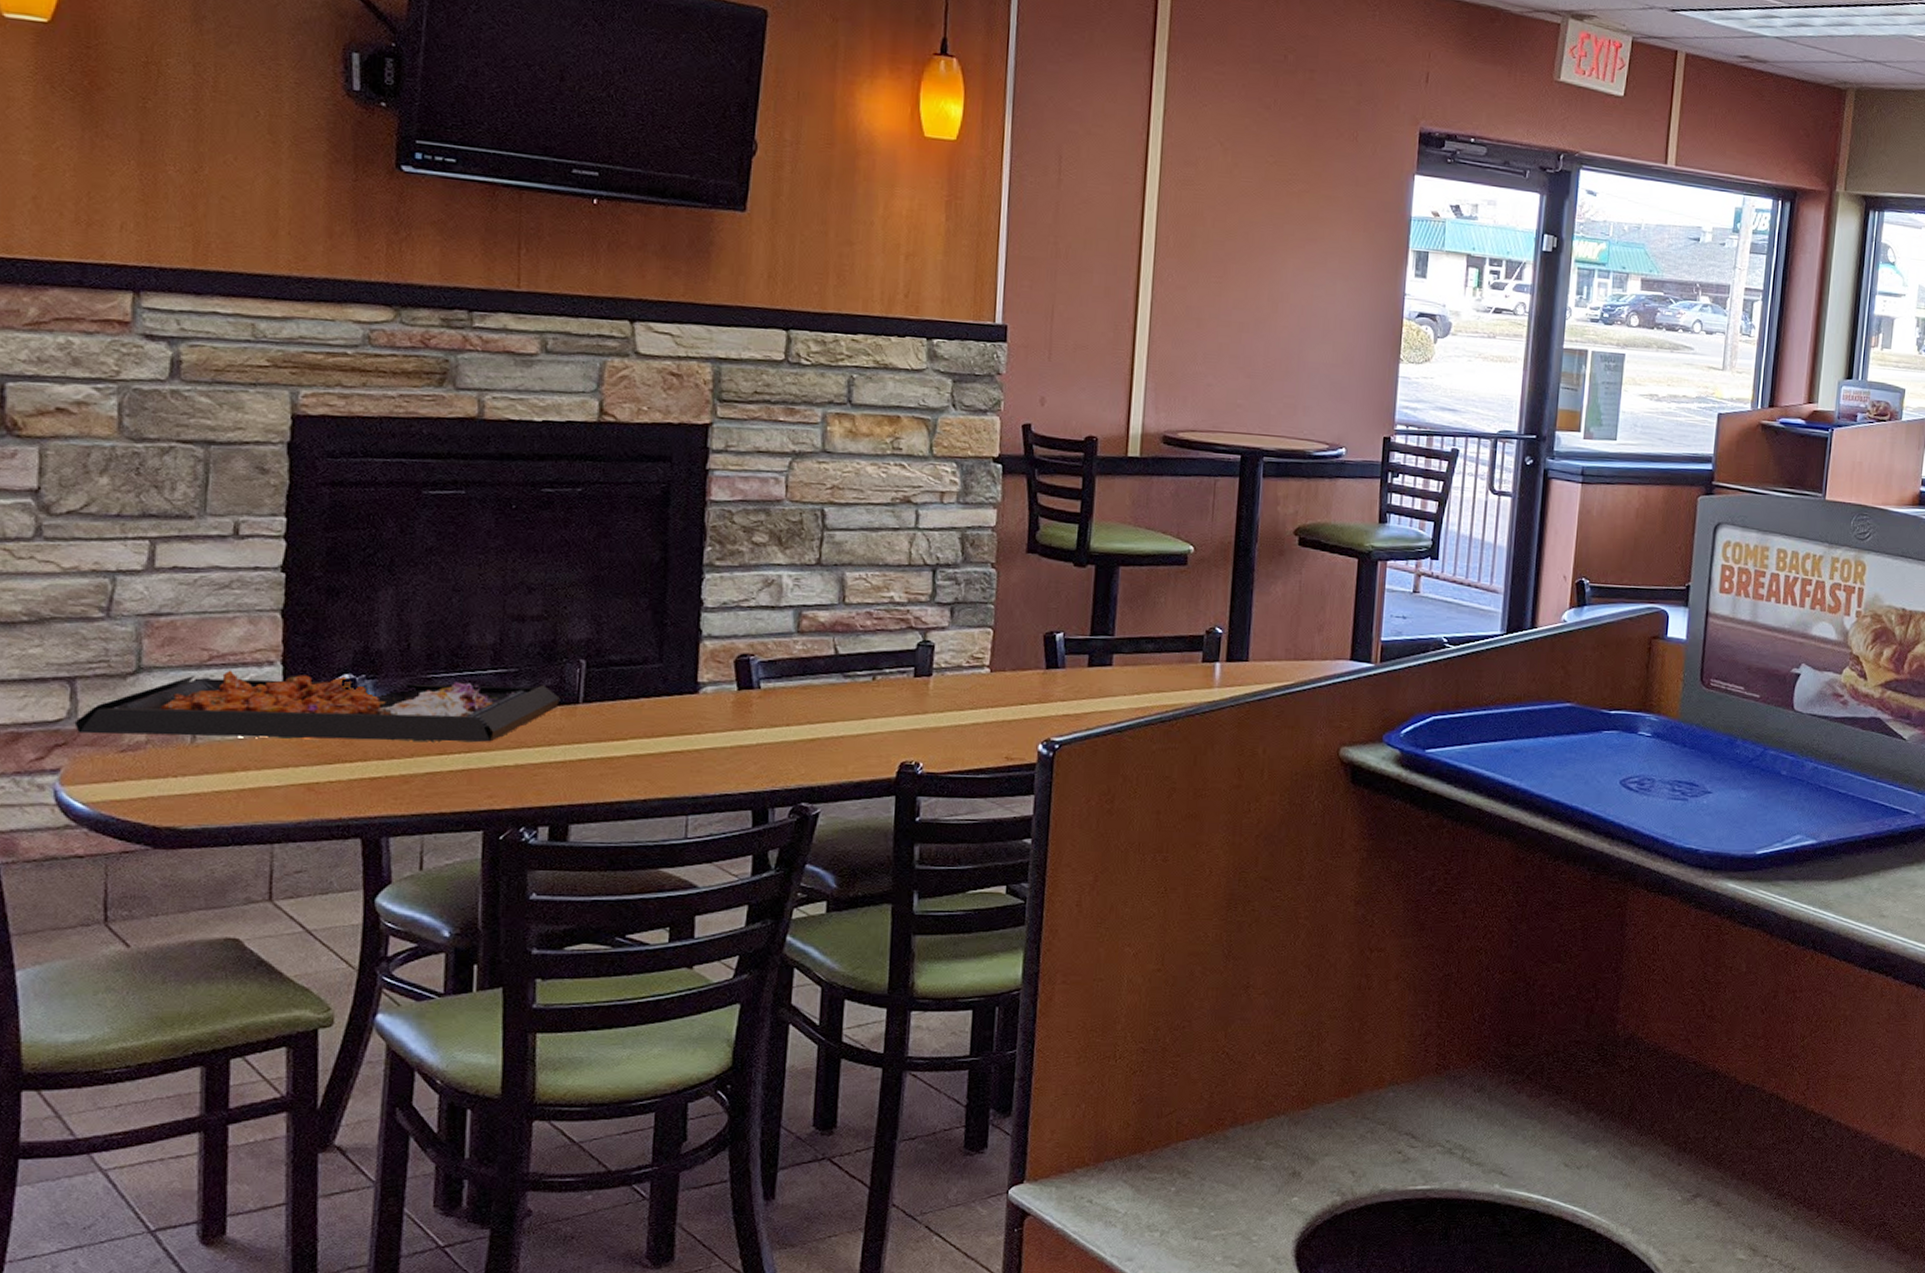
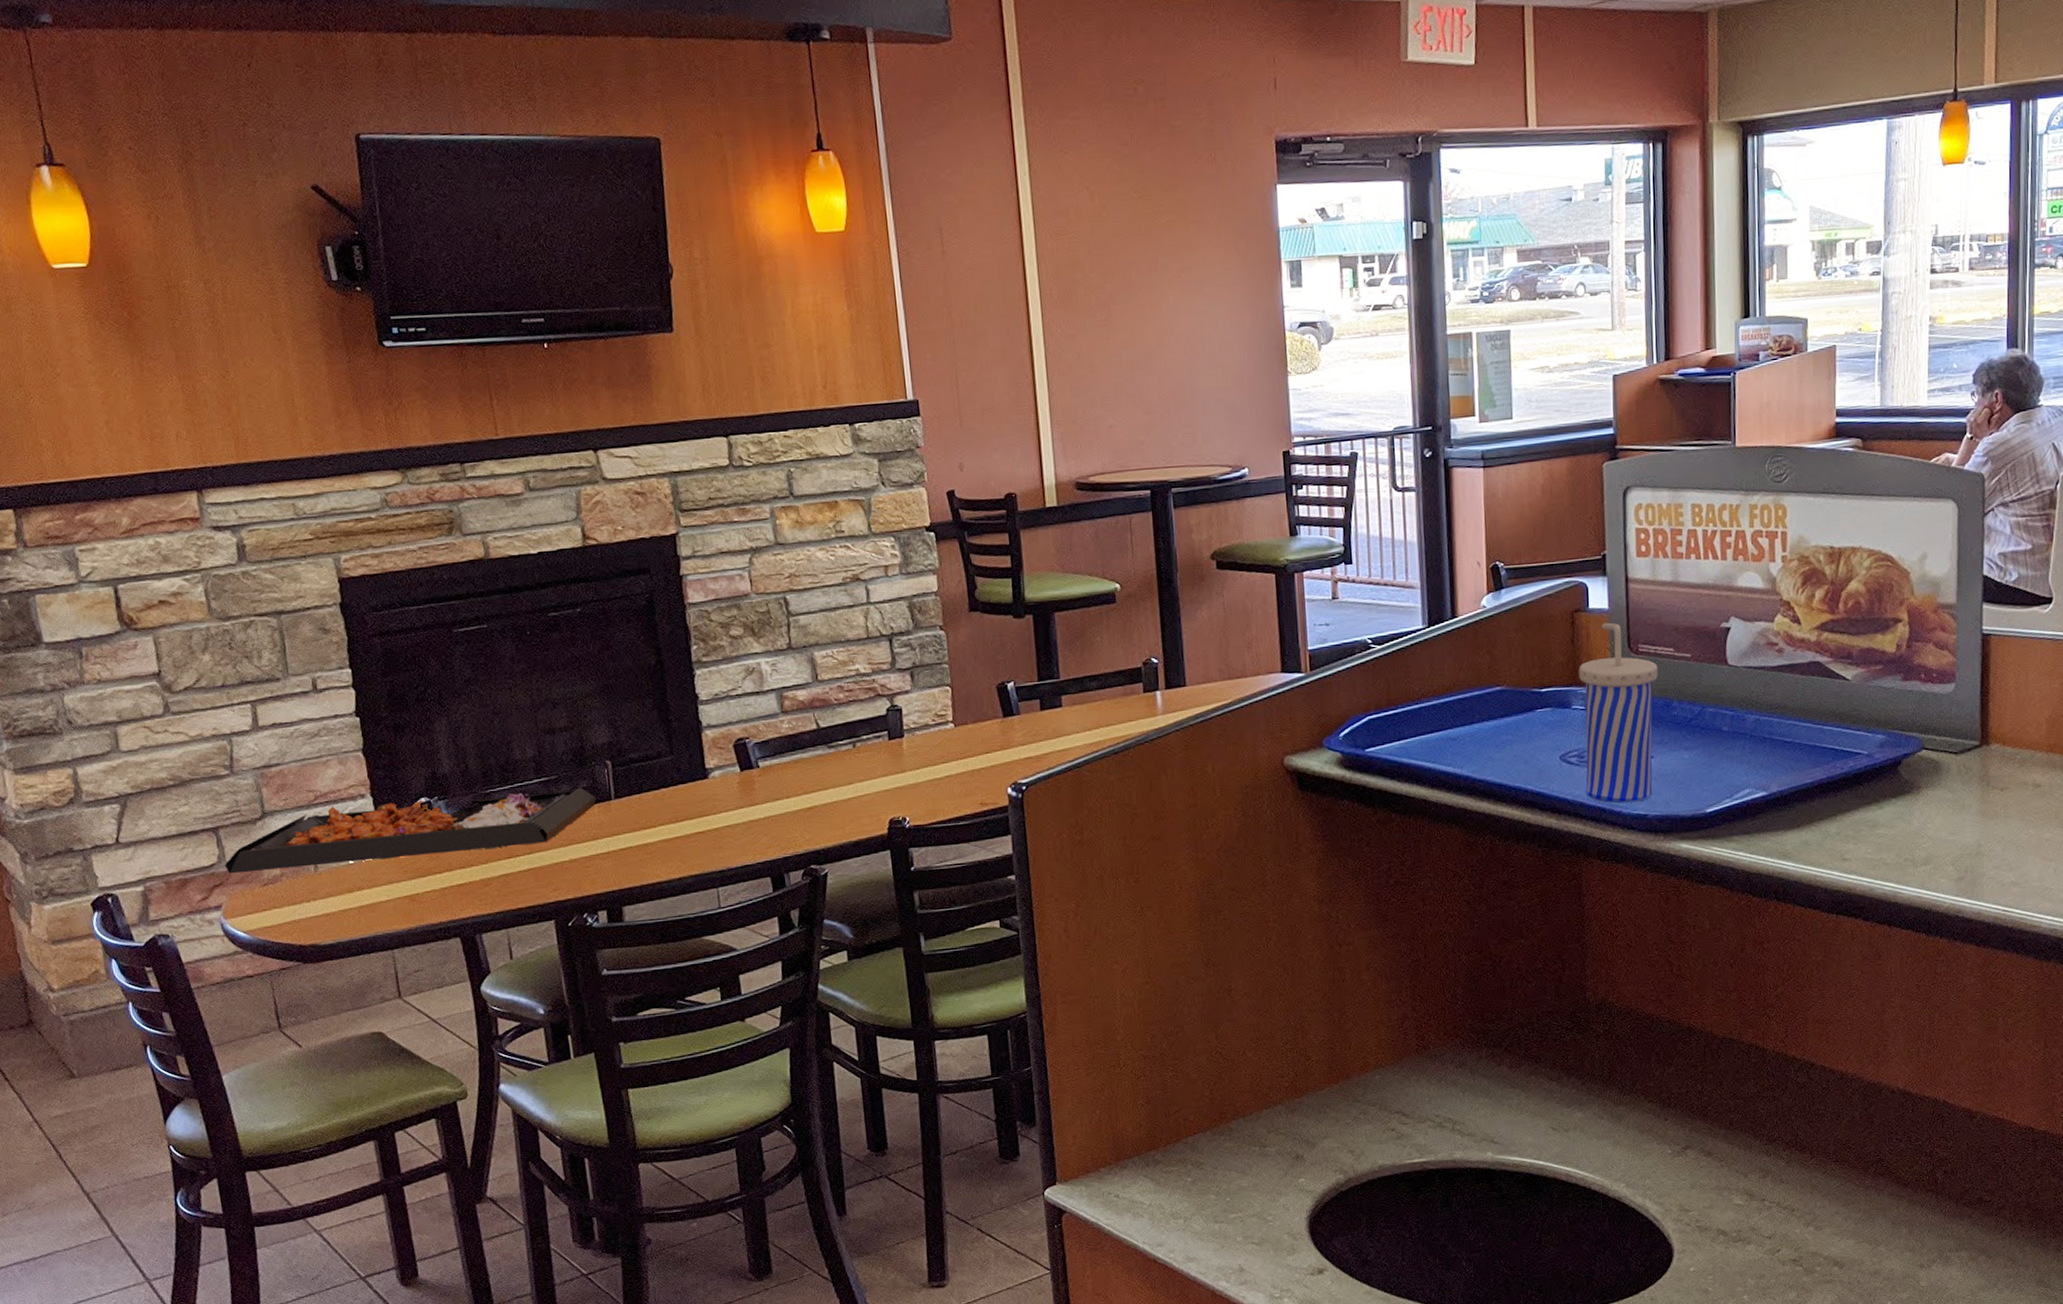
beverage cup: none [1641,653,1727,836] -> present [1579,622,1658,804]

